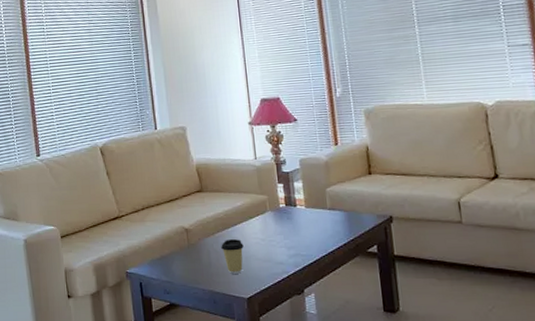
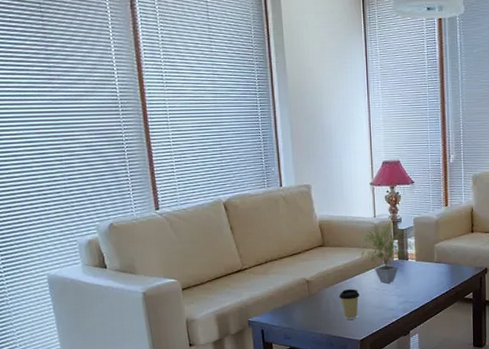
potted plant: none [239,158,298,233] -> present [358,217,411,283]

